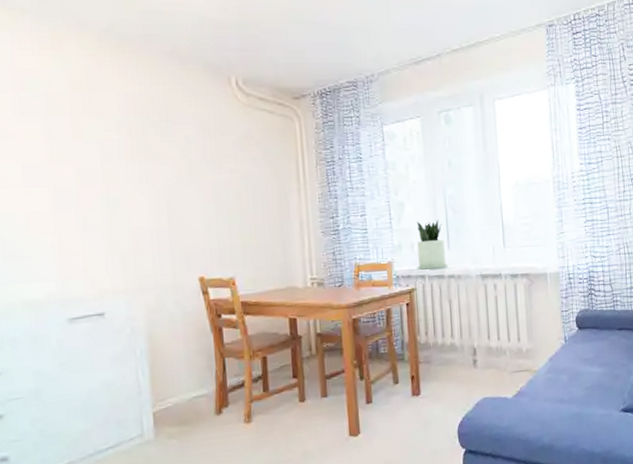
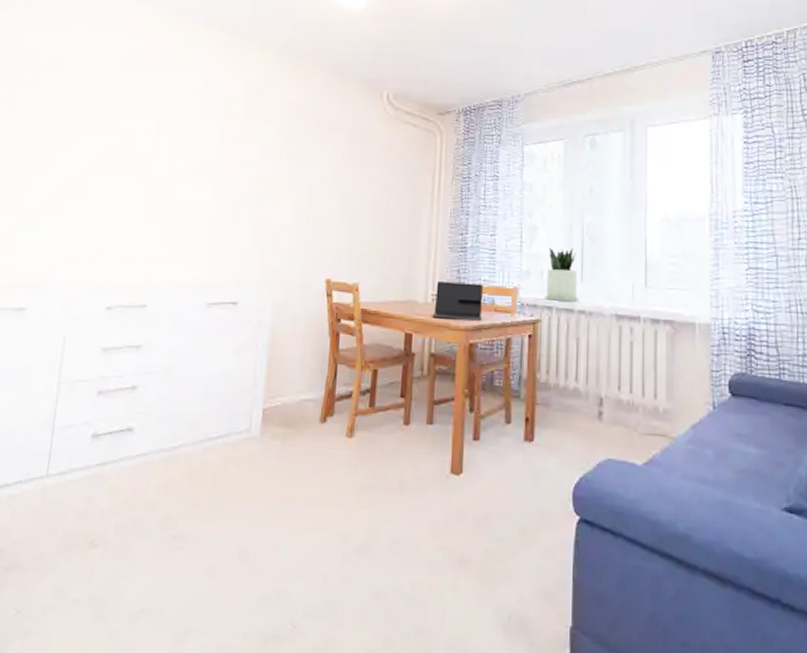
laptop: none [313,263,362,301] -> present [432,281,483,321]

